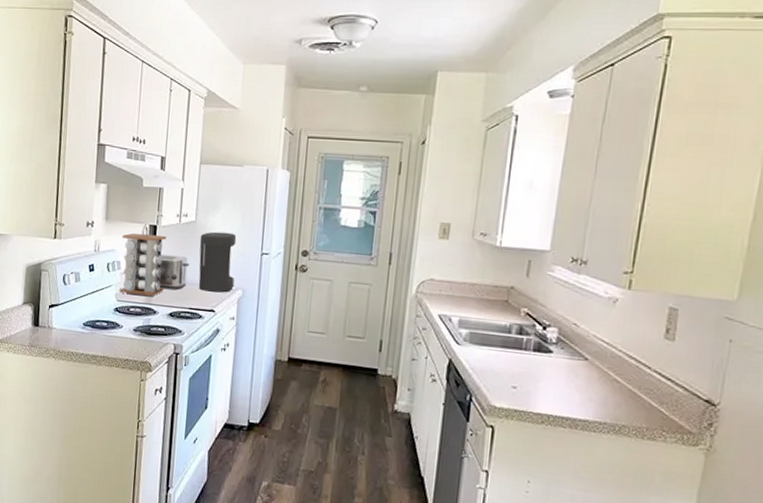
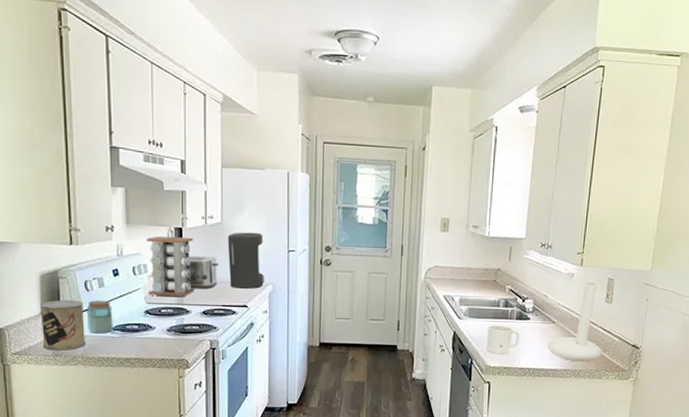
tin can: none [22,292,60,342] -> present [40,299,85,350]
peanut butter: none [62,295,86,329] -> present [87,301,113,334]
mug: none [492,355,538,394] -> present [487,324,520,354]
paper towel holder: none [576,310,658,416] -> present [547,281,602,362]

